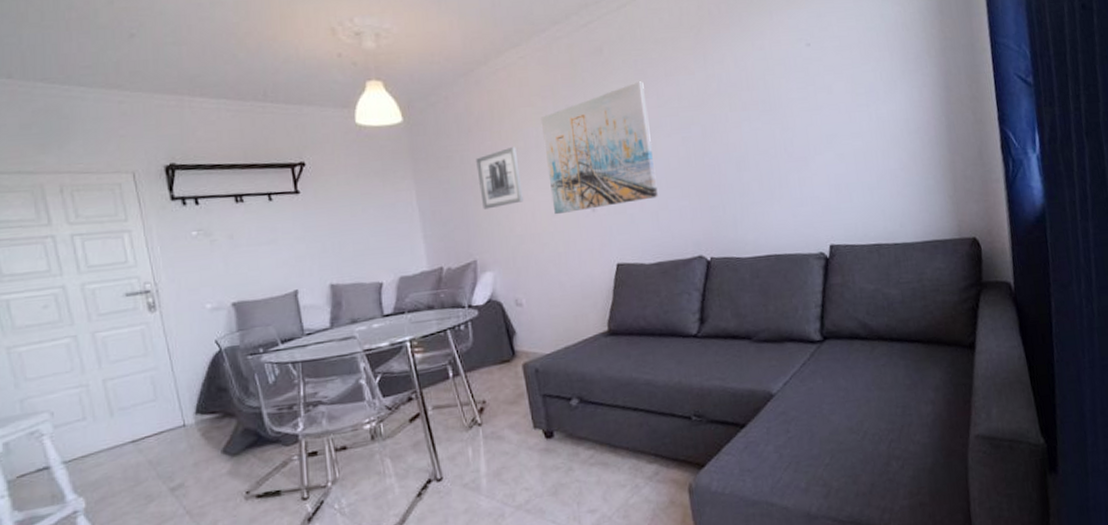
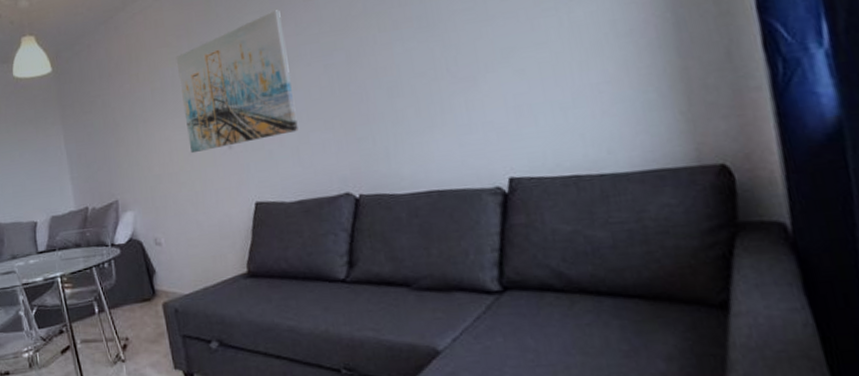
wall art: present [476,146,524,210] -> none [116,87,161,151]

